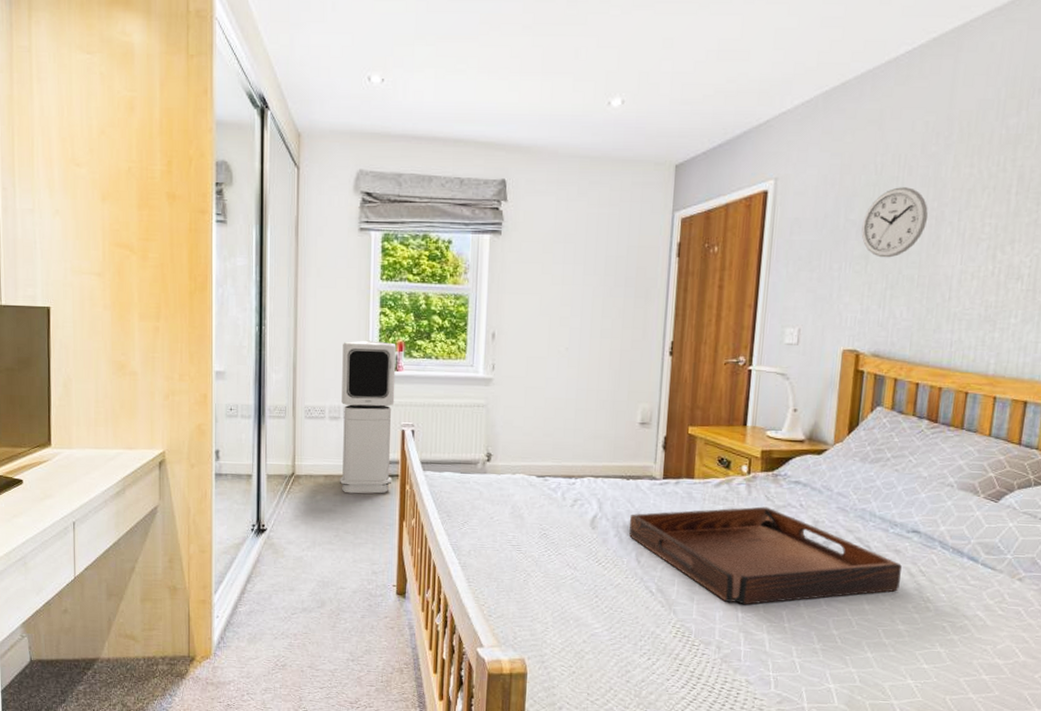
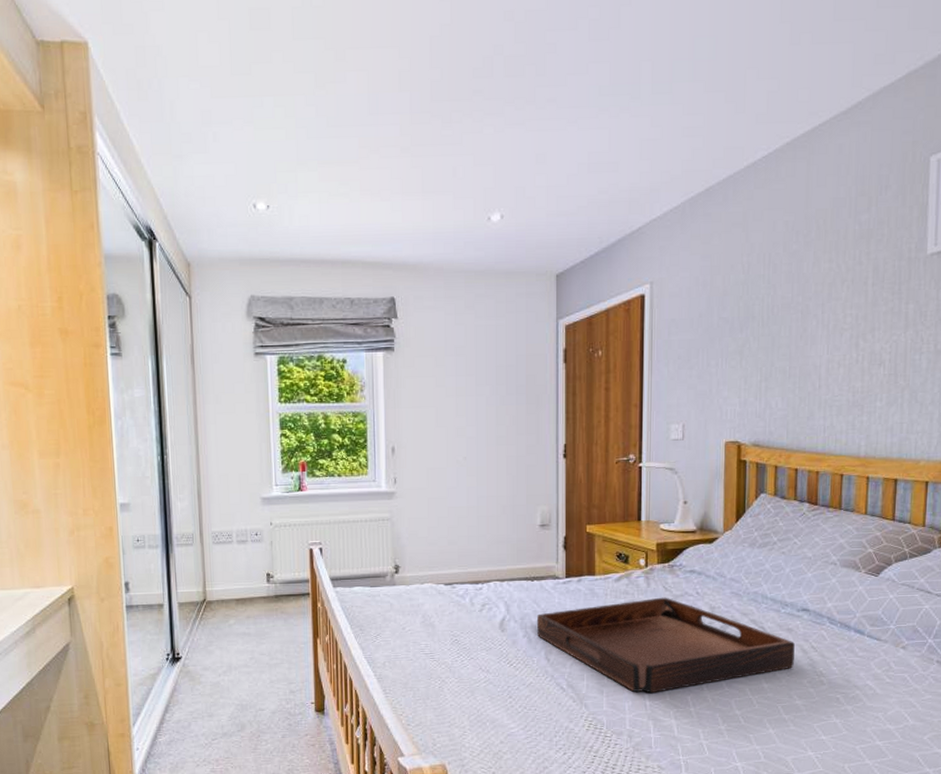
air purifier: present [339,340,396,494] -> none [246,462,303,616]
wall clock: present [861,187,928,258] -> none [734,284,795,352]

